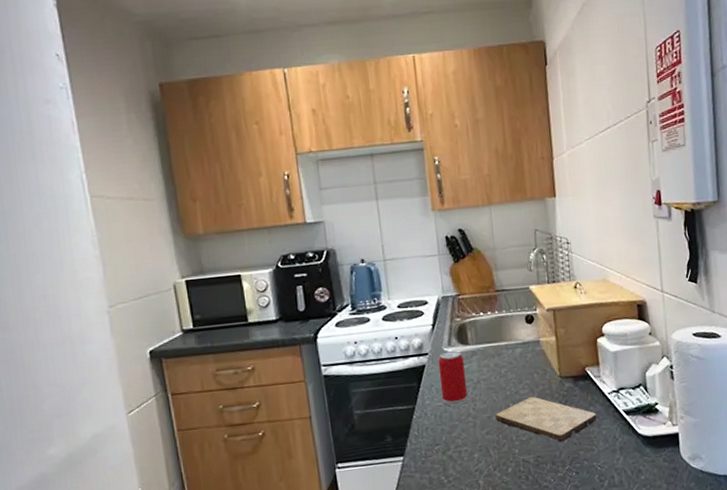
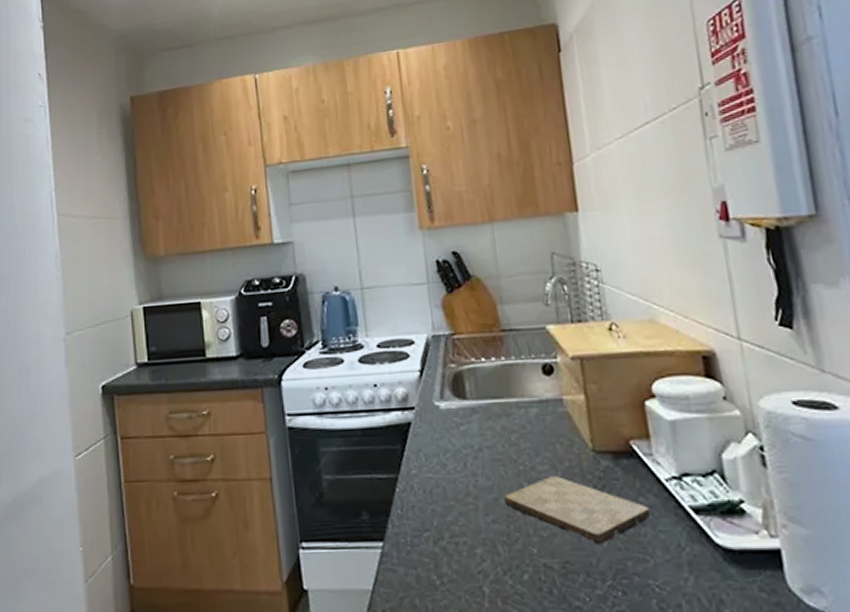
beverage can: present [438,351,468,406] -> none [427,406,467,480]

